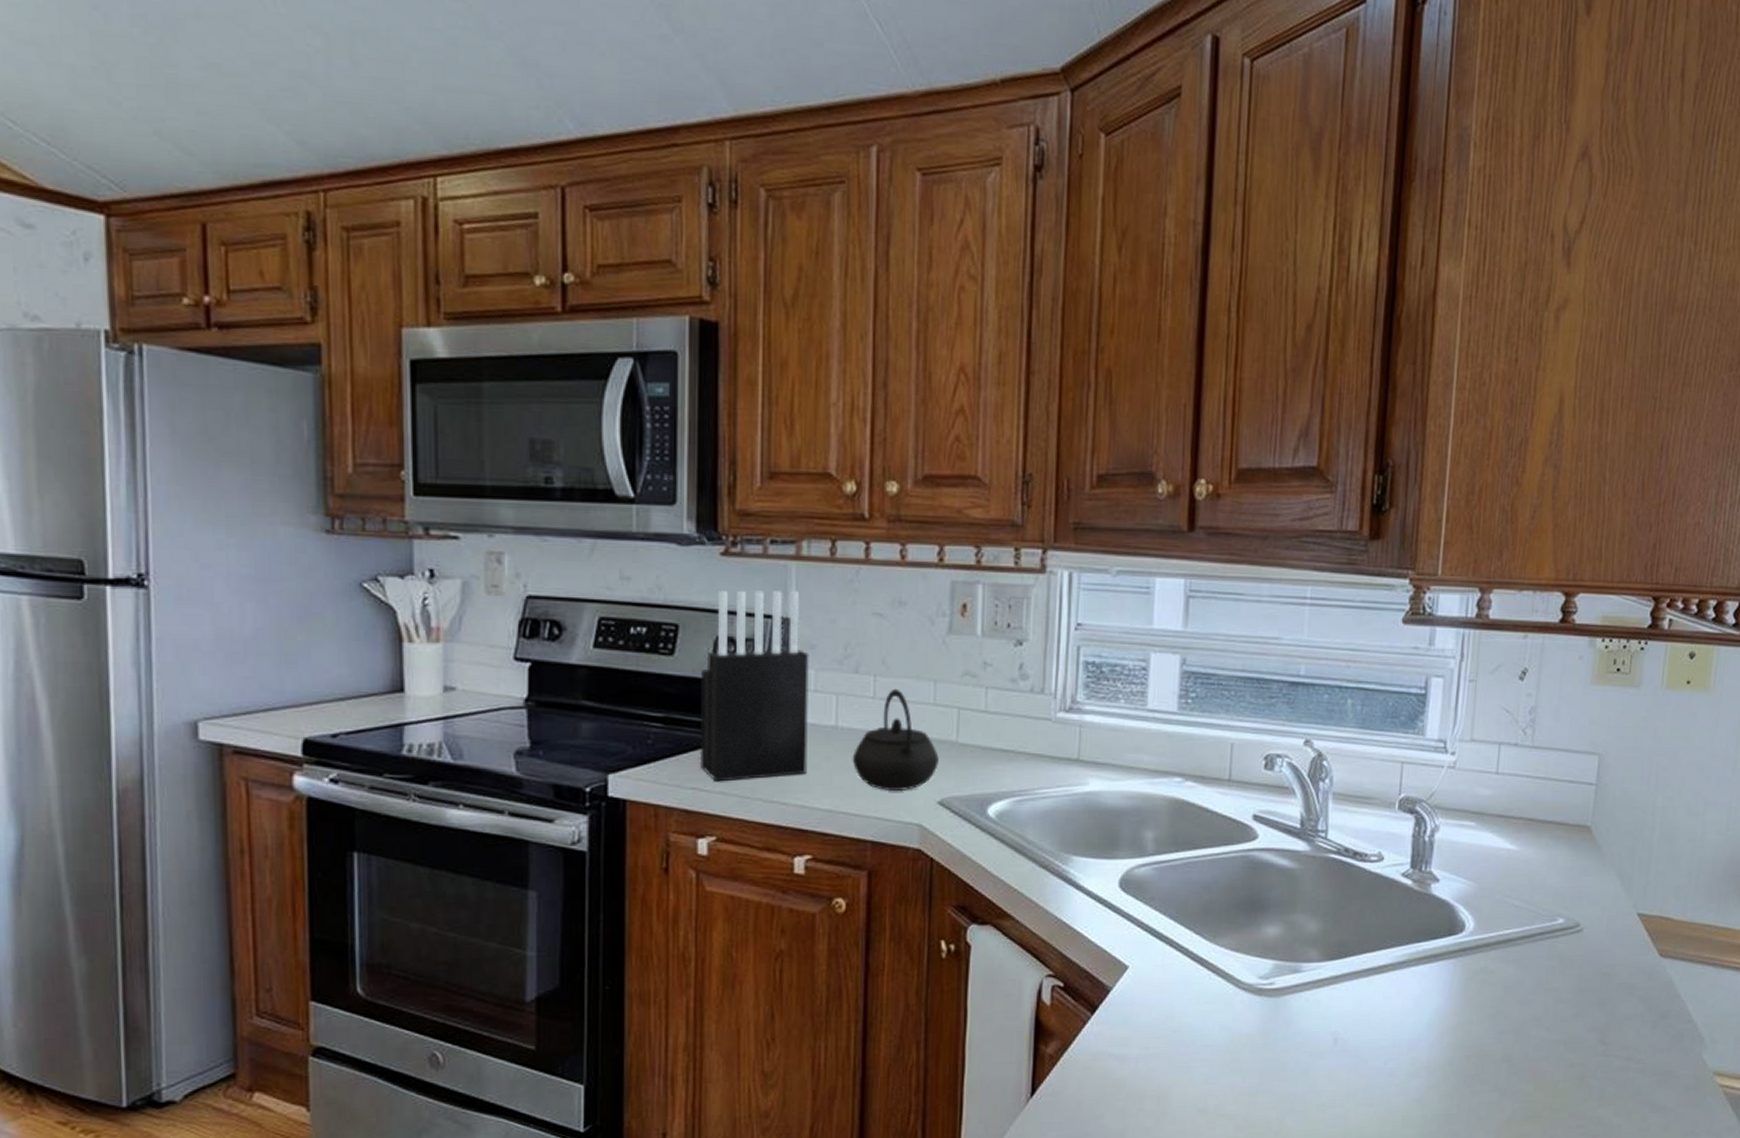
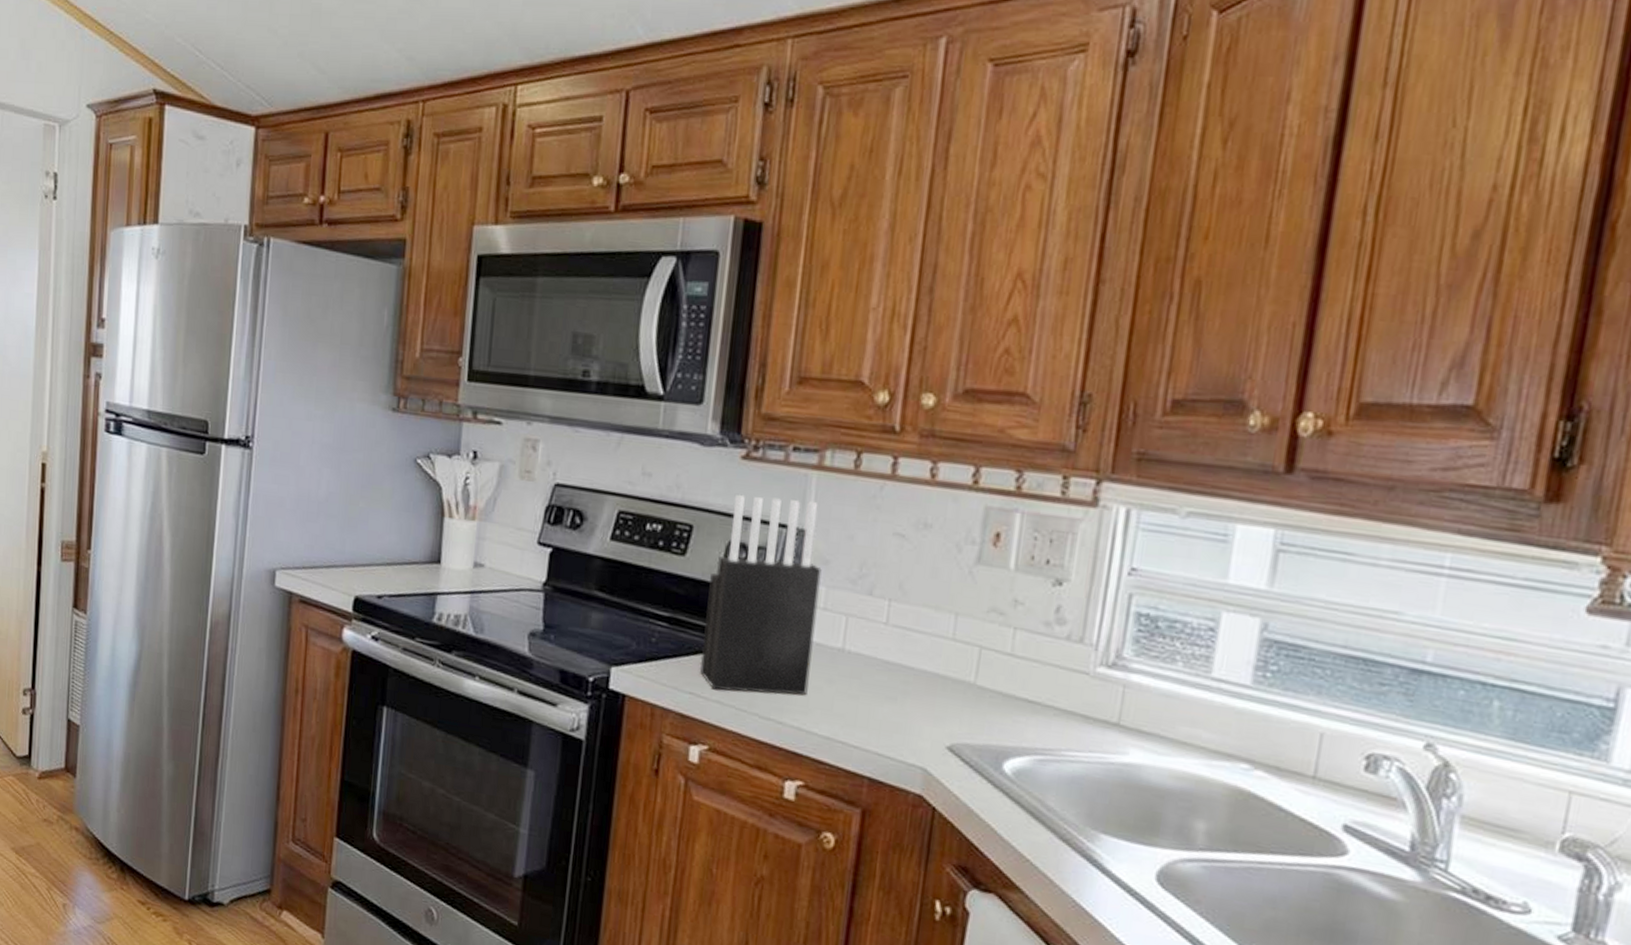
kettle: present [852,688,939,792] -> none [856,616,953,730]

